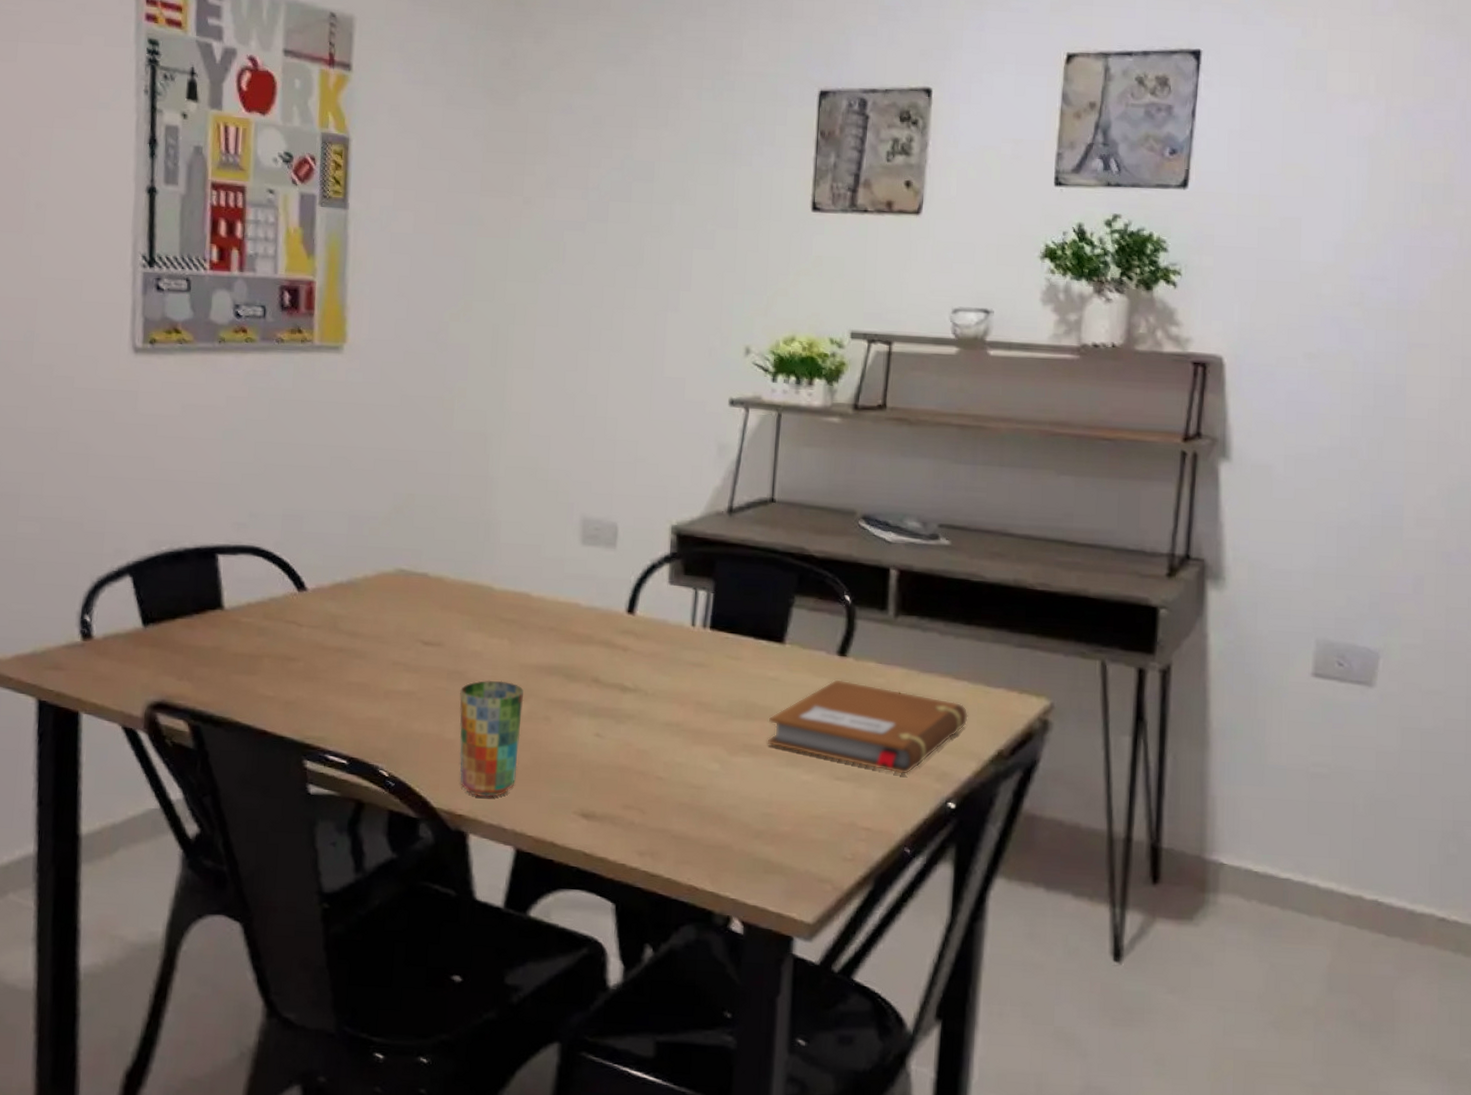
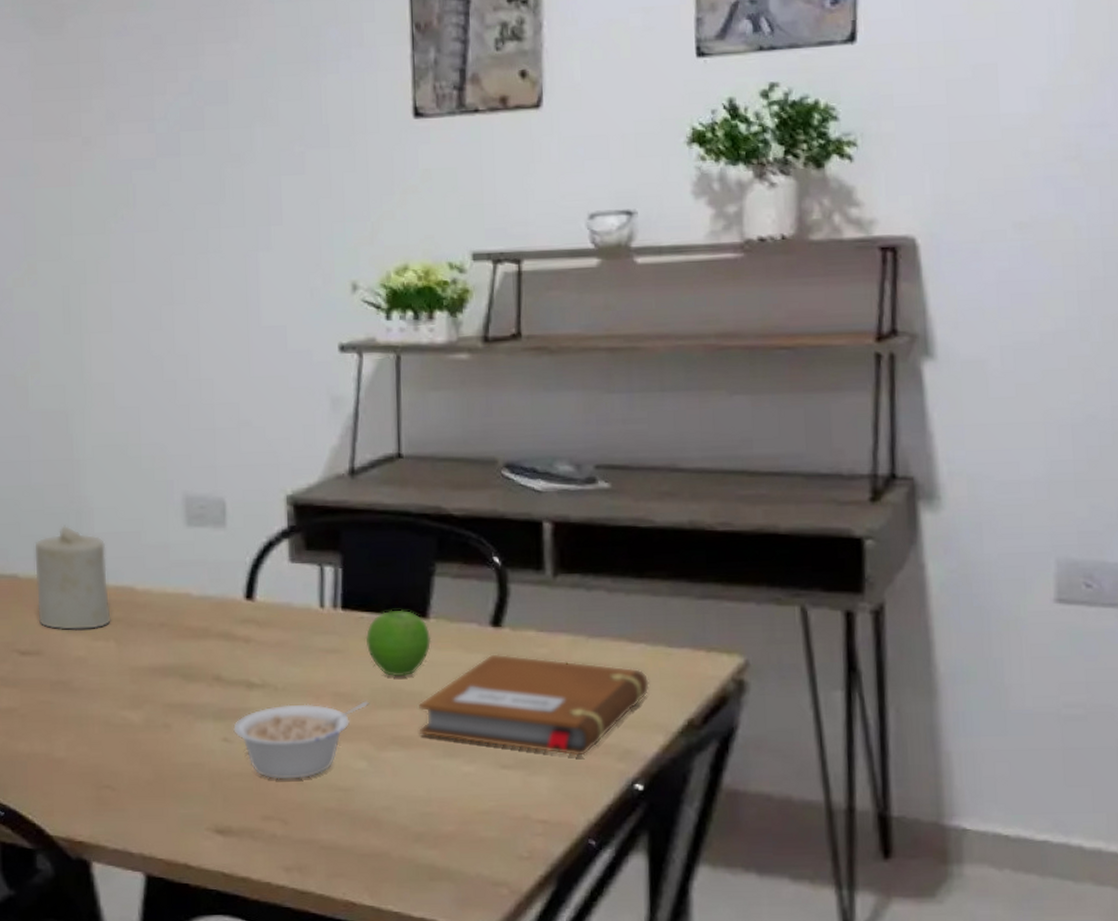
candle: none [442,533,509,628] -> present [33,525,112,631]
cup: present [459,680,524,798] -> none [65,688,139,820]
legume: none [605,708,726,775] -> present [233,701,369,780]
fruit: none [728,633,786,693] -> present [365,609,432,677]

